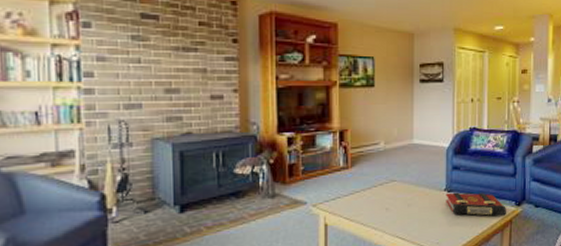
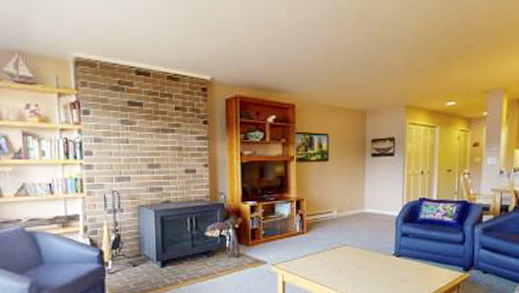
book: present [446,192,506,216] -> none [394,257,454,280]

